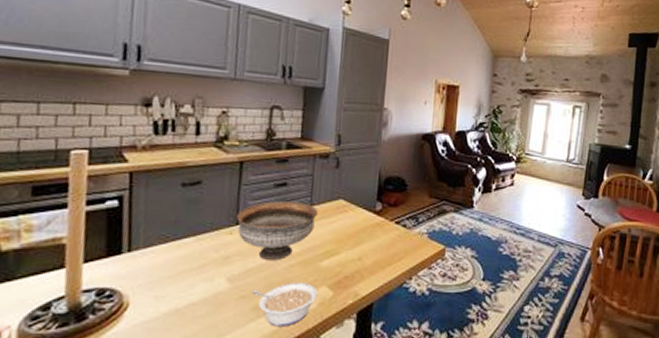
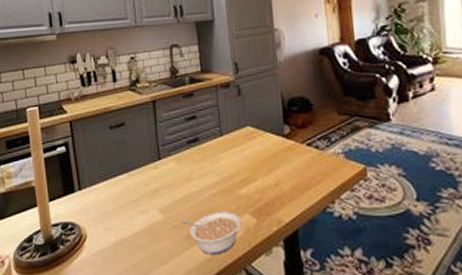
bowl: present [236,201,319,260] -> none [158,133,230,191]

